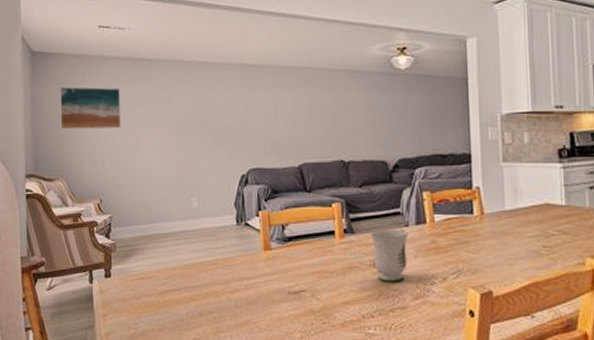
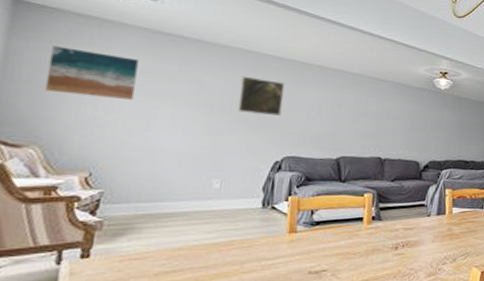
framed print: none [201,88,240,127] -> present [237,76,285,116]
mug: present [370,229,409,282] -> none [395,218,430,262]

